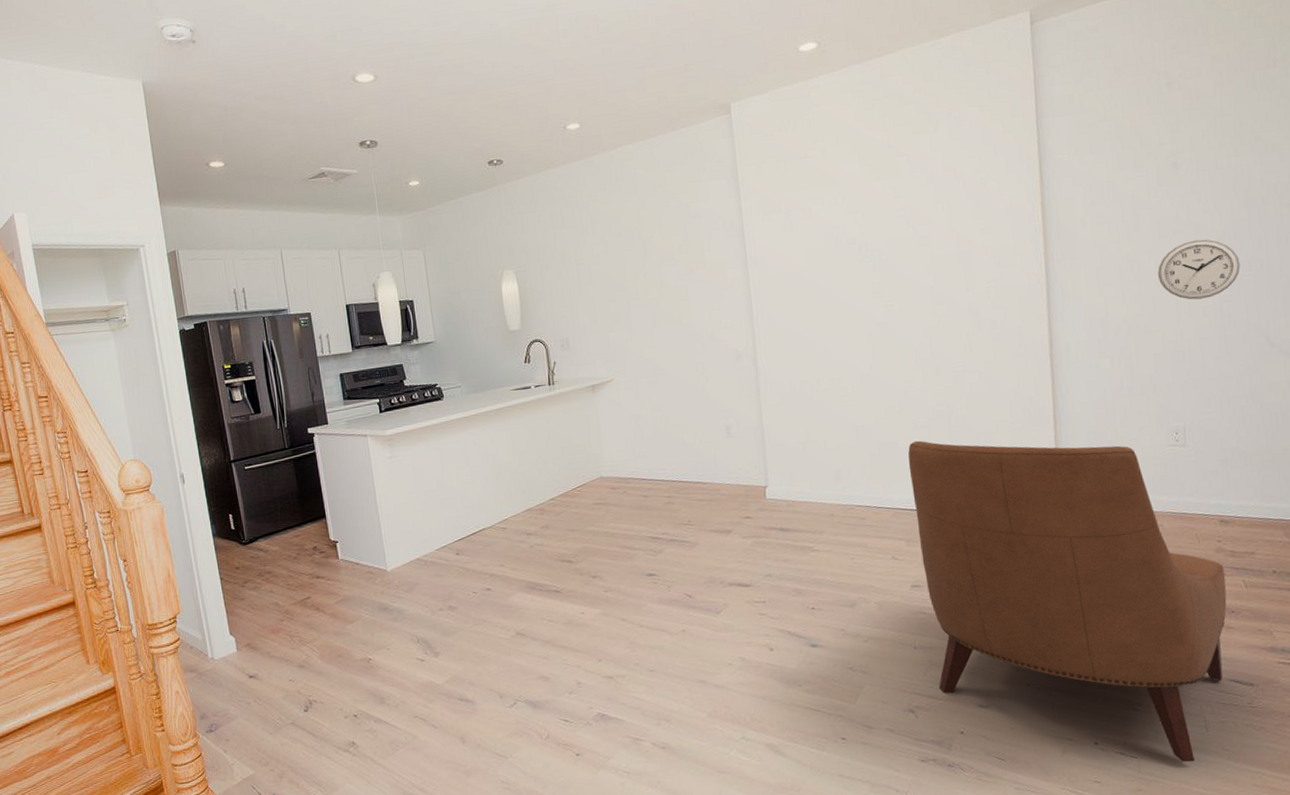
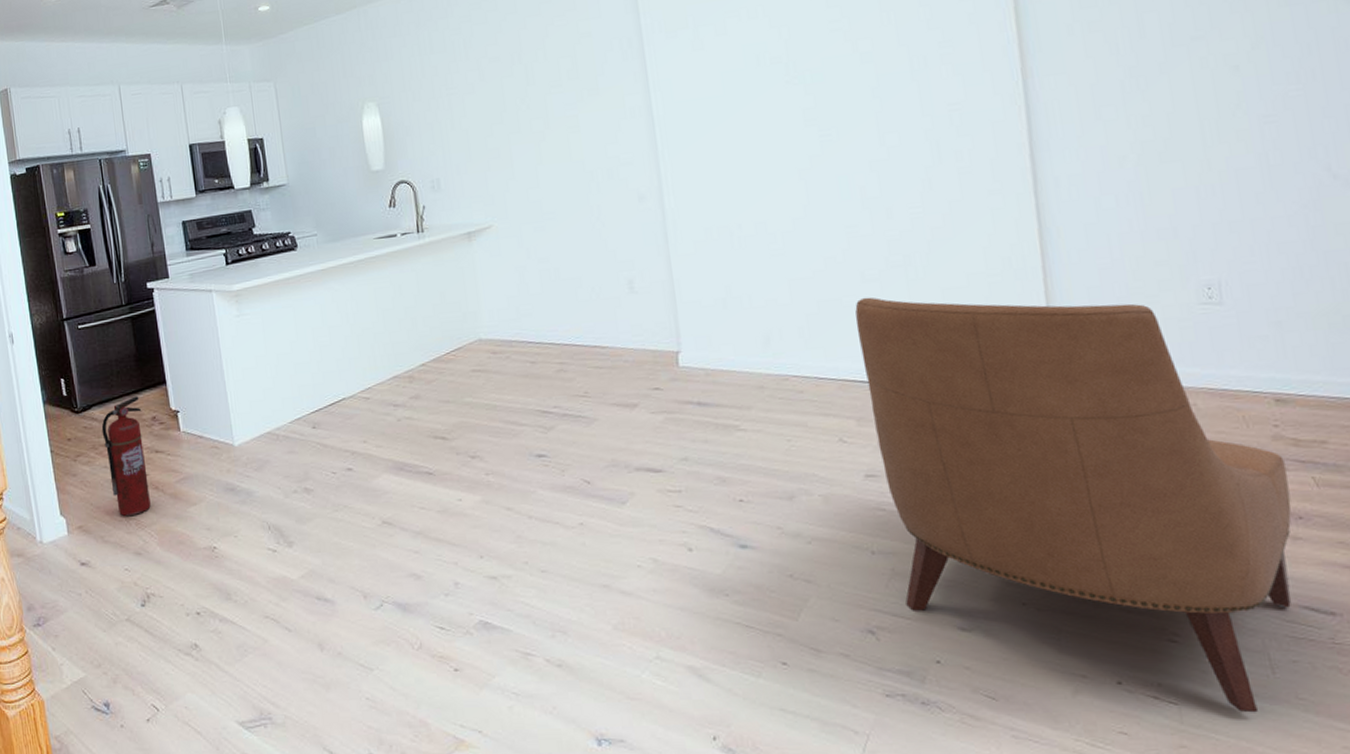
fire extinguisher: none [267,529,312,635] -> present [101,396,151,517]
wall clock: present [1158,239,1241,300] -> none [1172,46,1285,122]

